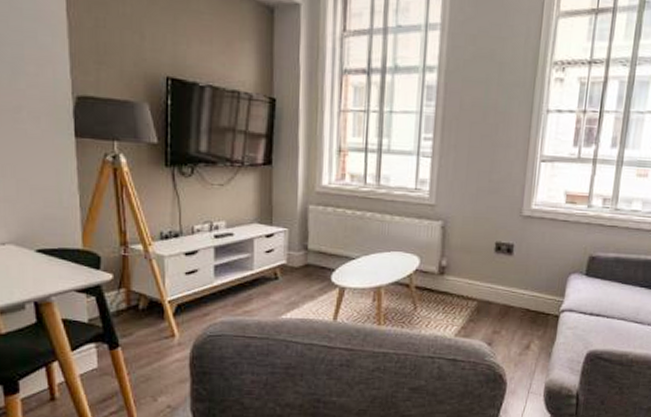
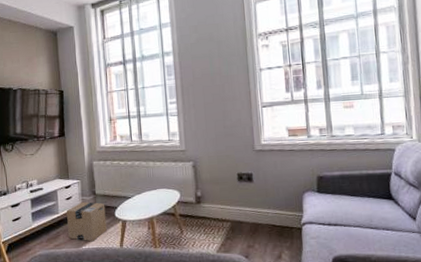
cardboard box: none [264,258,319,311] -> present [67,202,107,242]

